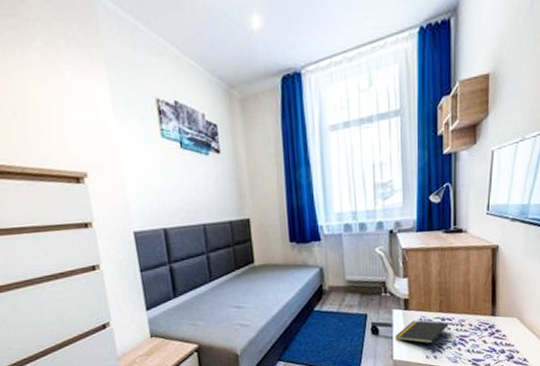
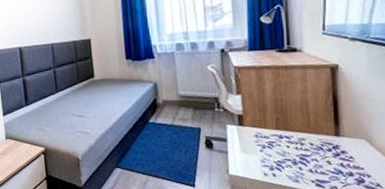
notepad: present [395,320,449,344] -> none [230,136,288,161]

